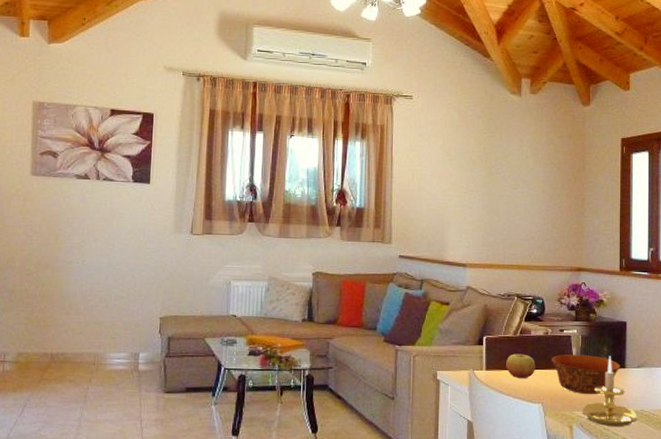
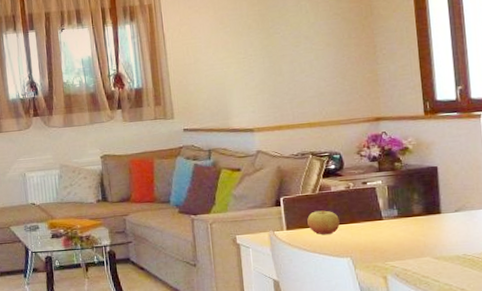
bowl: present [551,355,620,395] -> none [355,204,435,245]
candle holder: present [582,356,637,426] -> none [395,203,460,274]

